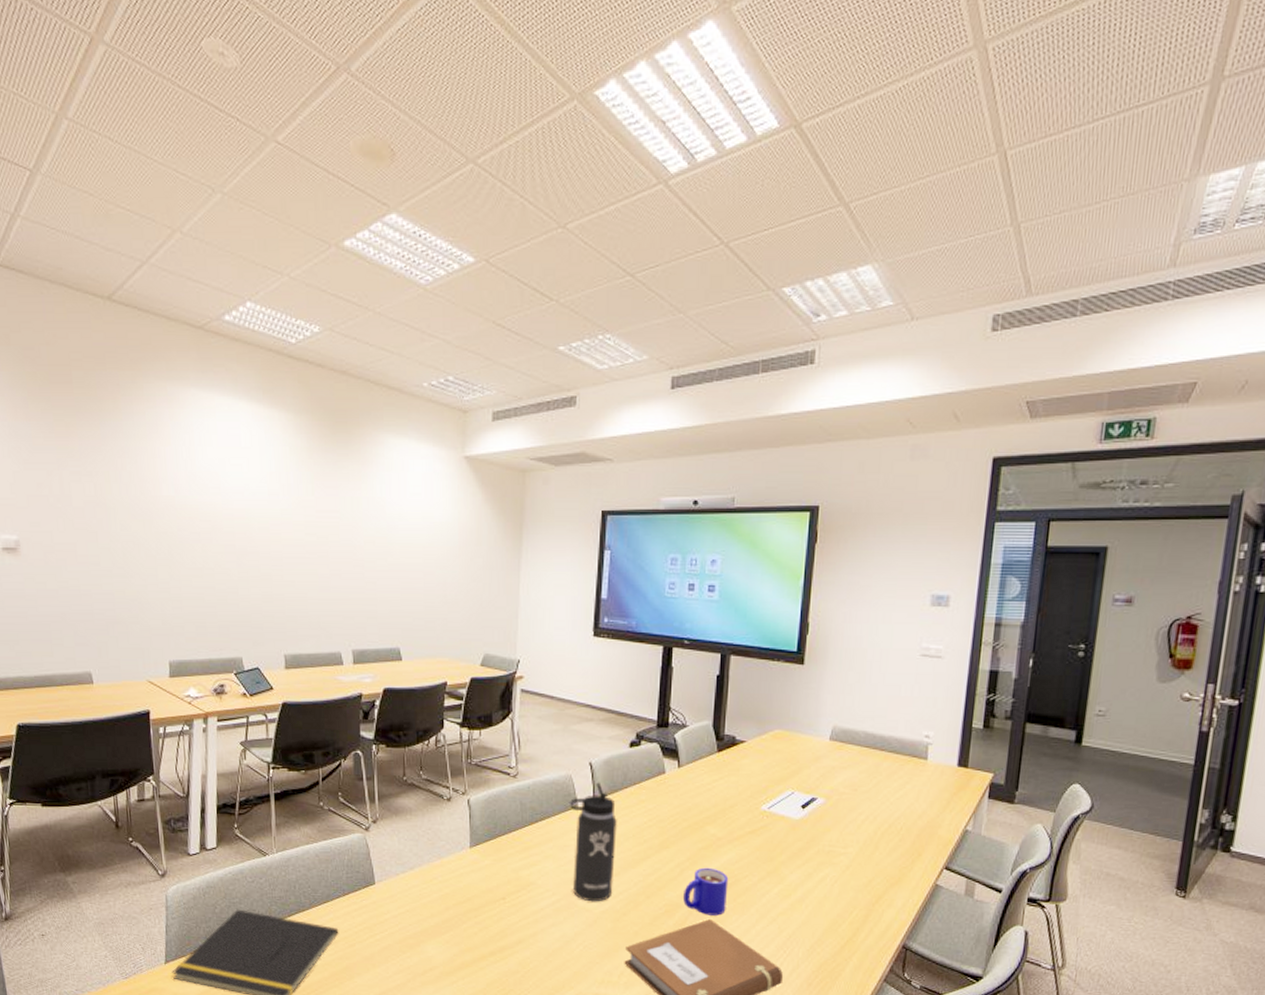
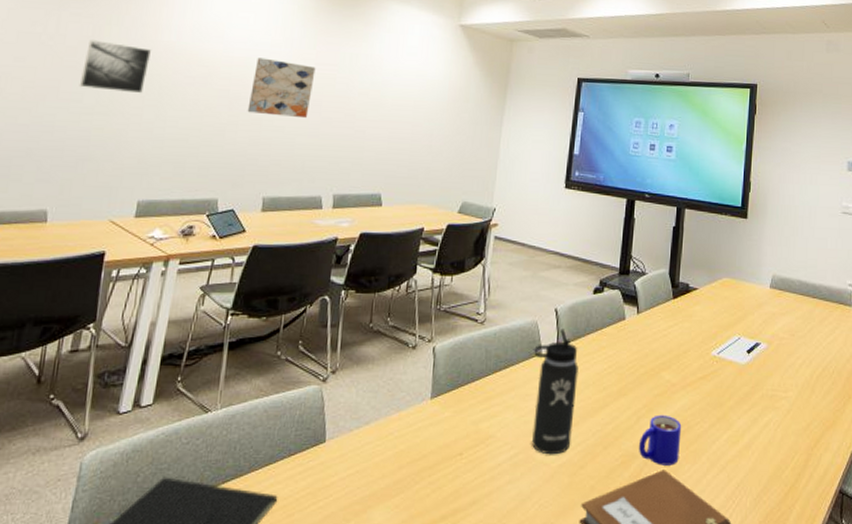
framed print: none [93,499,154,554] -> present [79,40,152,94]
wall art: none [255,508,318,572] -> present [247,58,316,119]

